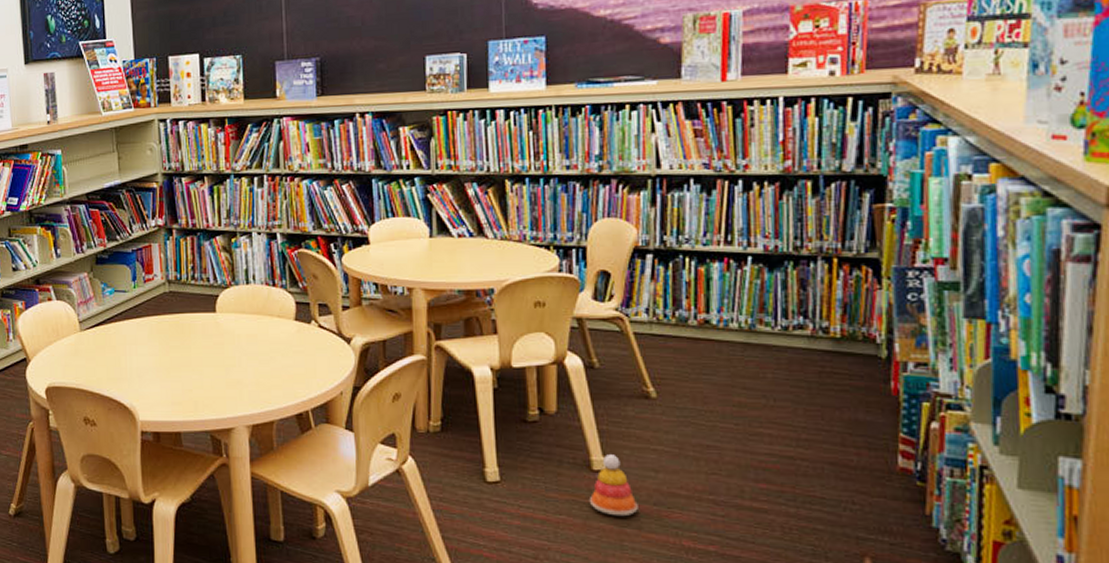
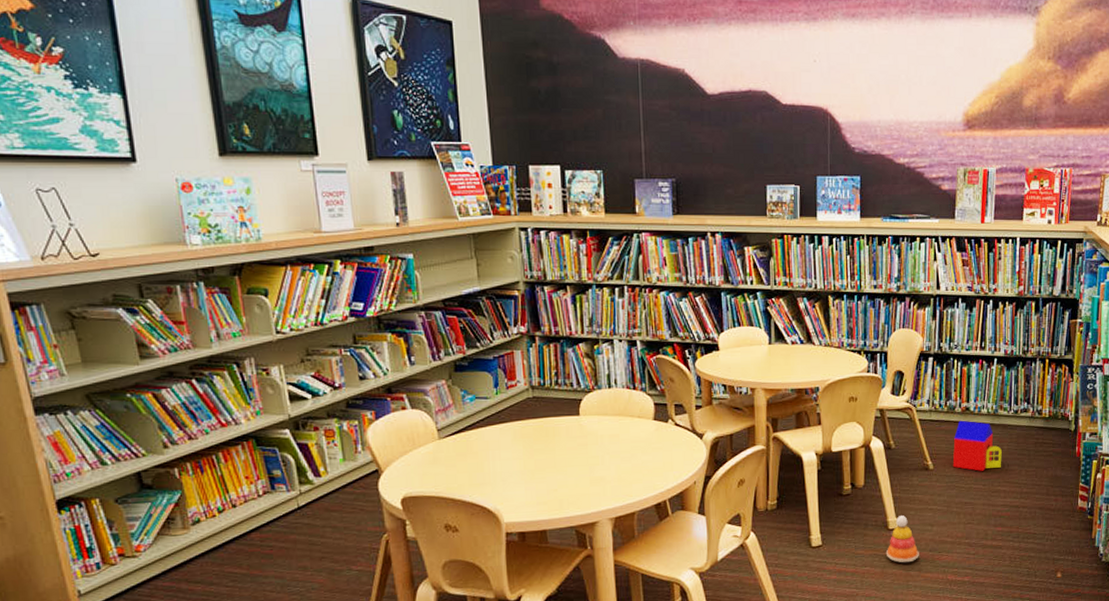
toy house: none [686,336,765,405] -> present [952,420,1002,471]

